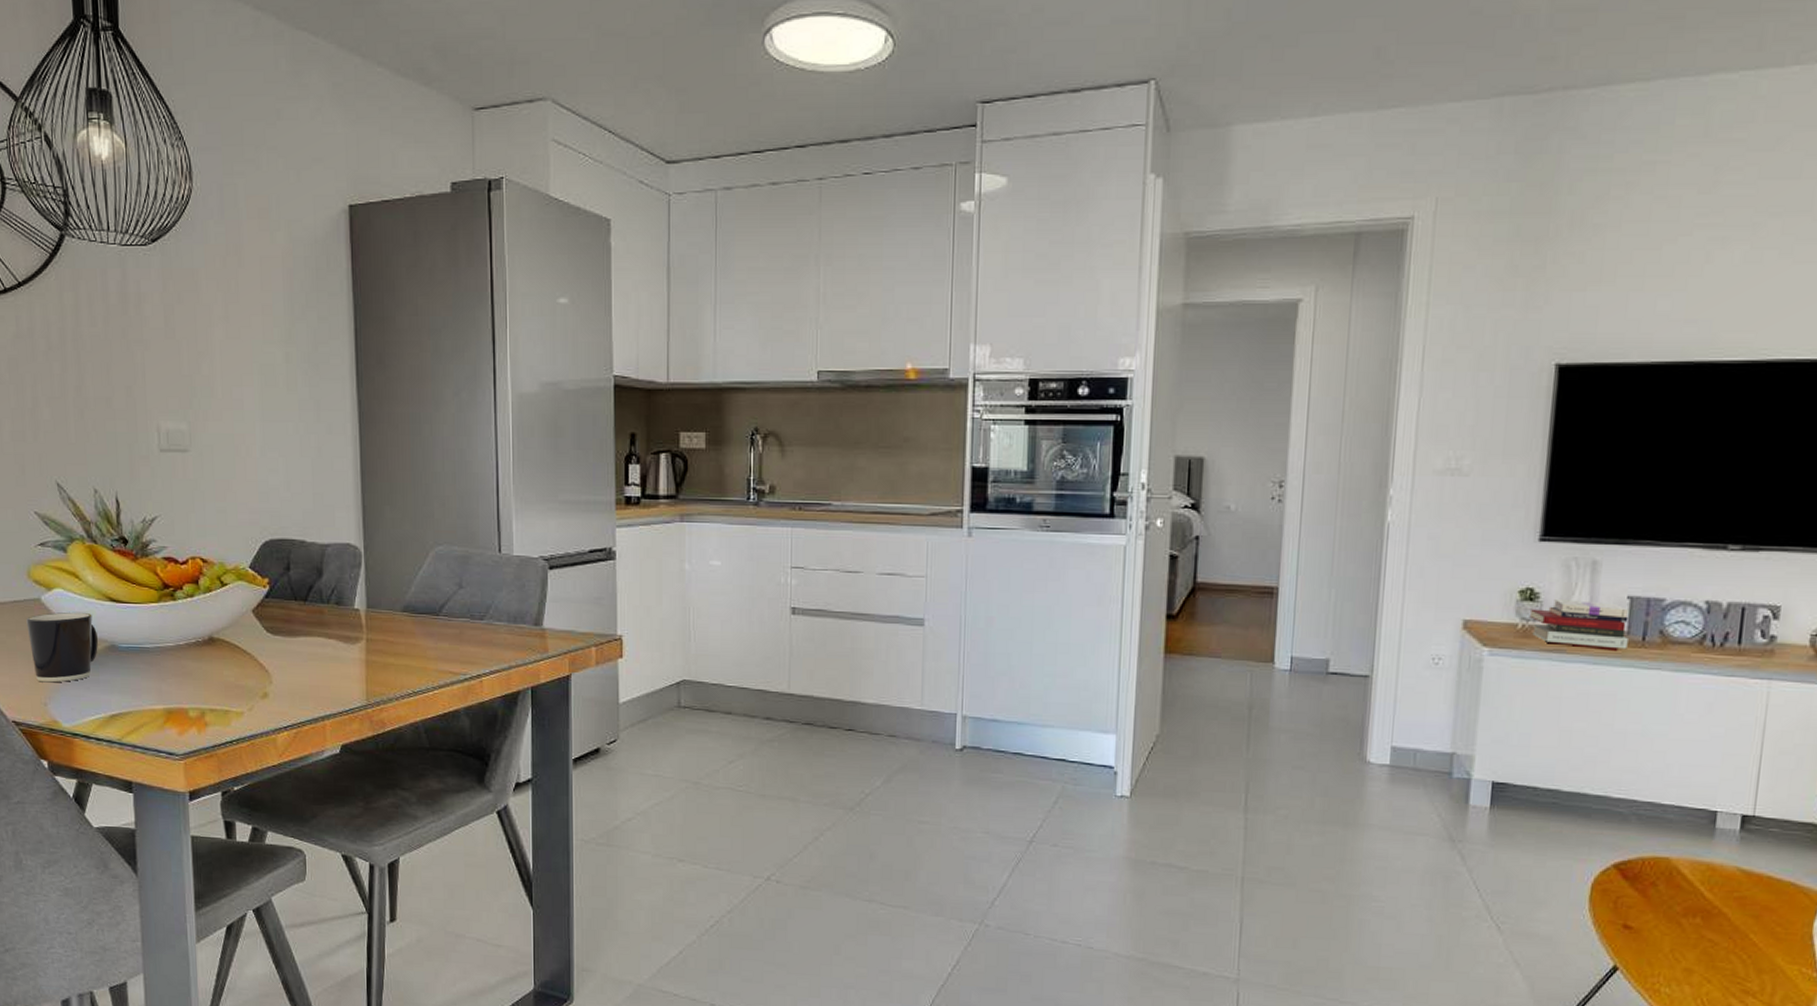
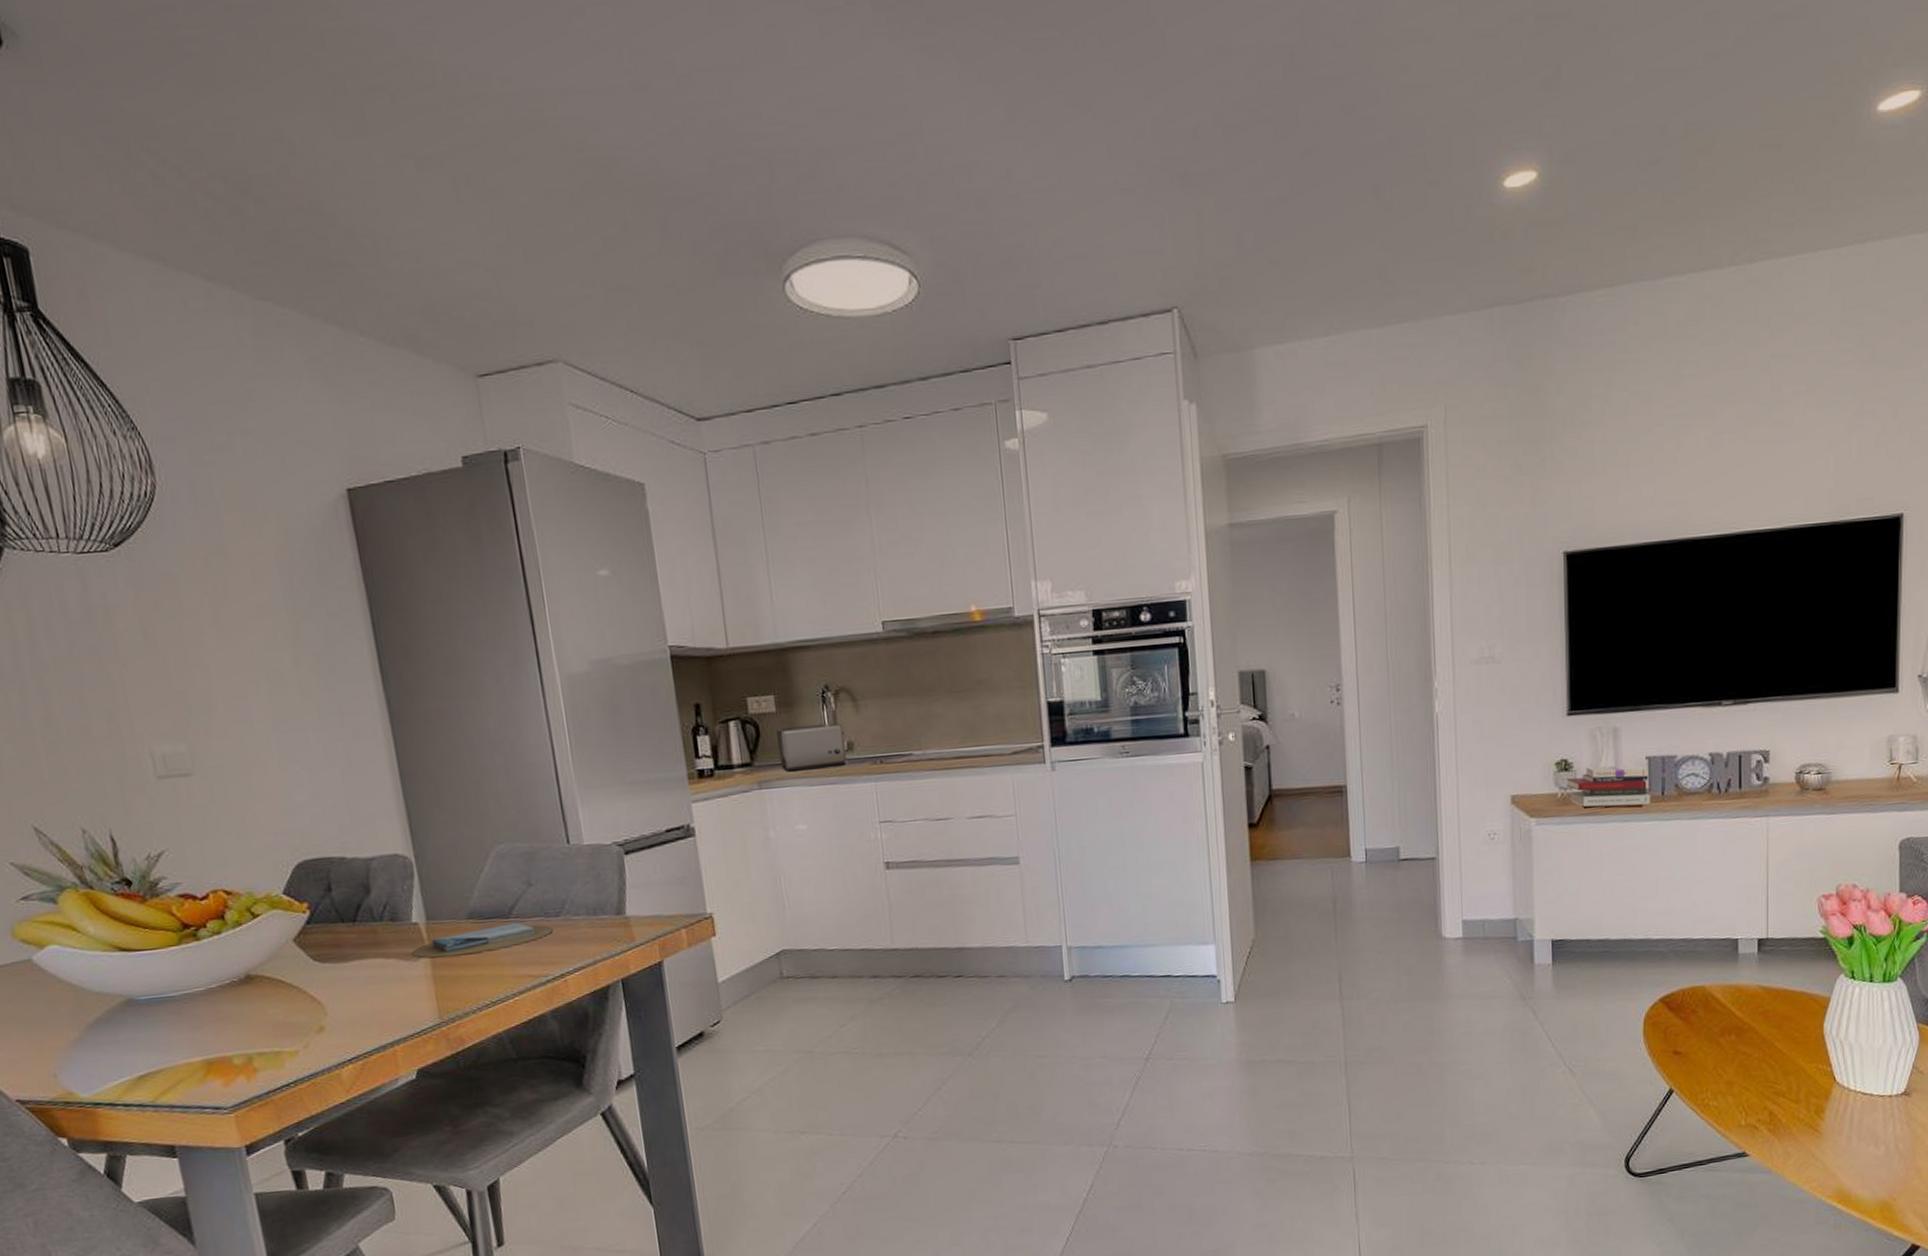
mug: present [26,612,98,683] -> none [17,967,112,1052]
book: none [350,621,476,645] -> present [411,923,553,959]
toaster: none [704,464,768,510] -> present [776,723,847,773]

